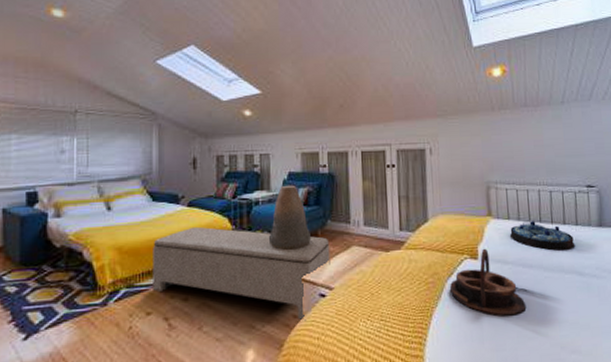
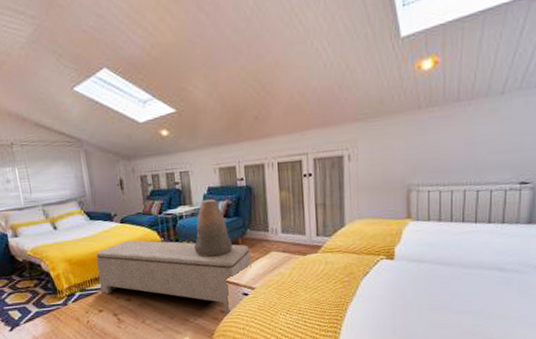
serving tray: present [449,248,527,316] -> none [364,249,441,309]
serving tray: present [510,221,576,251] -> none [430,221,499,249]

